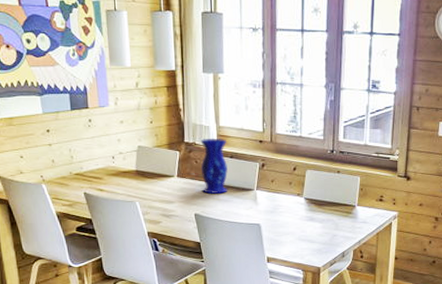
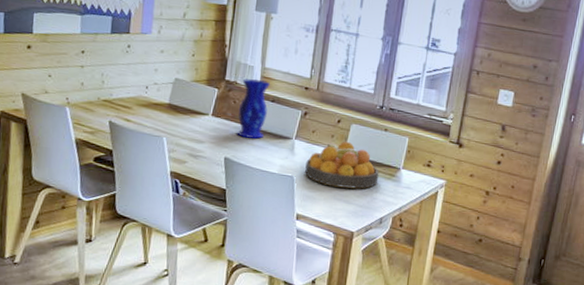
fruit bowl: none [269,186,337,229] -> present [305,141,379,189]

